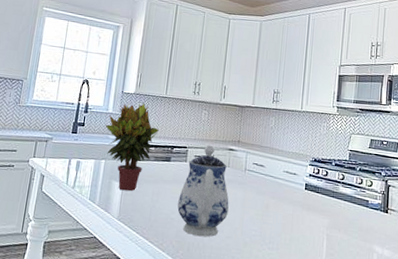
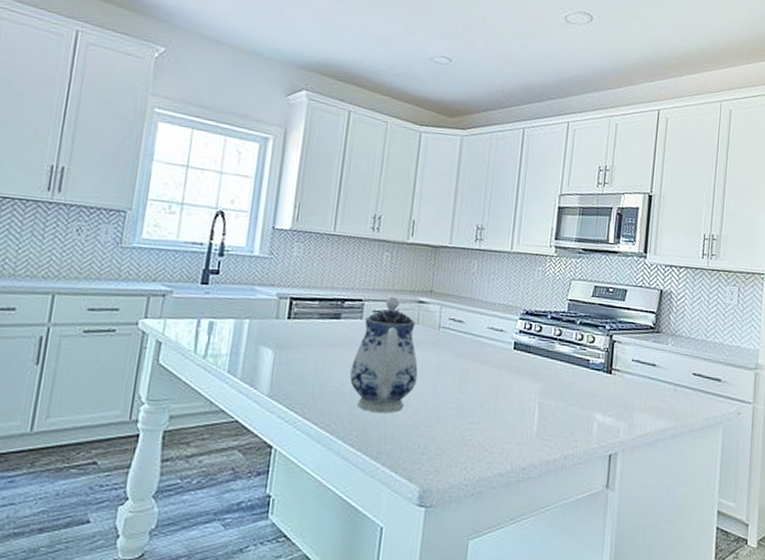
potted plant: present [106,102,159,191] -> none [250,242,324,360]

